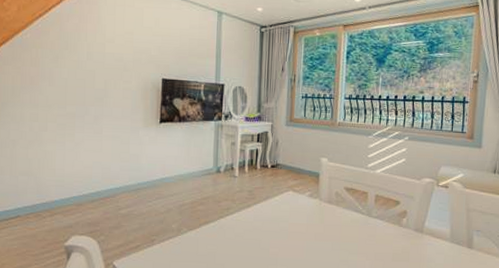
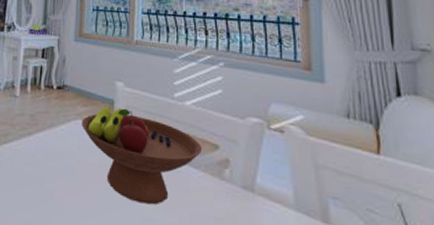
fruit bowl: none [292,178,388,250] -> present [81,106,203,205]

